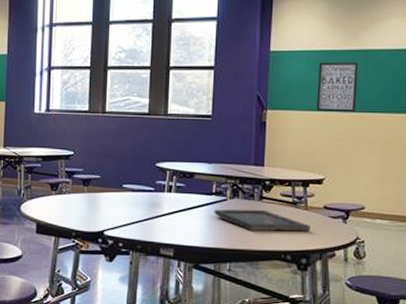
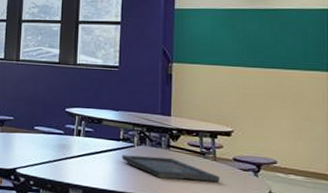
wall art: present [316,61,358,112] -> none [222,20,264,68]

